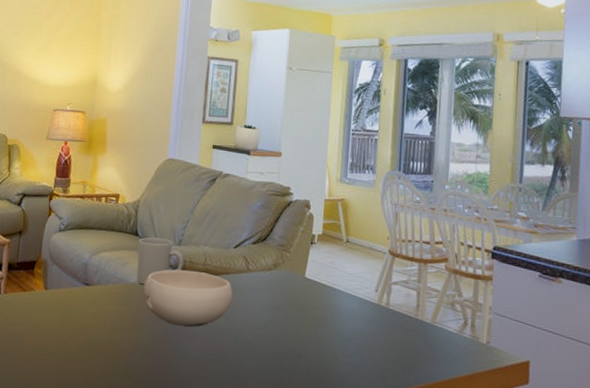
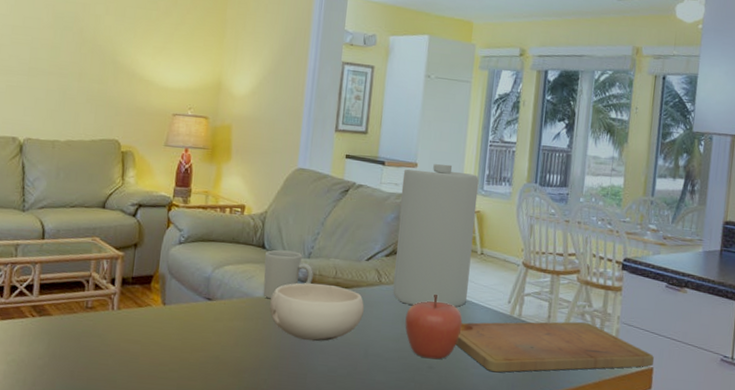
planter: present [234,124,261,152] -> none [368,134,397,163]
paper towel holder: none [260,153,343,295] -> present [392,164,479,307]
fruit: none [273,281,330,348] -> present [405,293,463,360]
cutting board: none [323,310,531,363] -> present [455,321,655,373]

